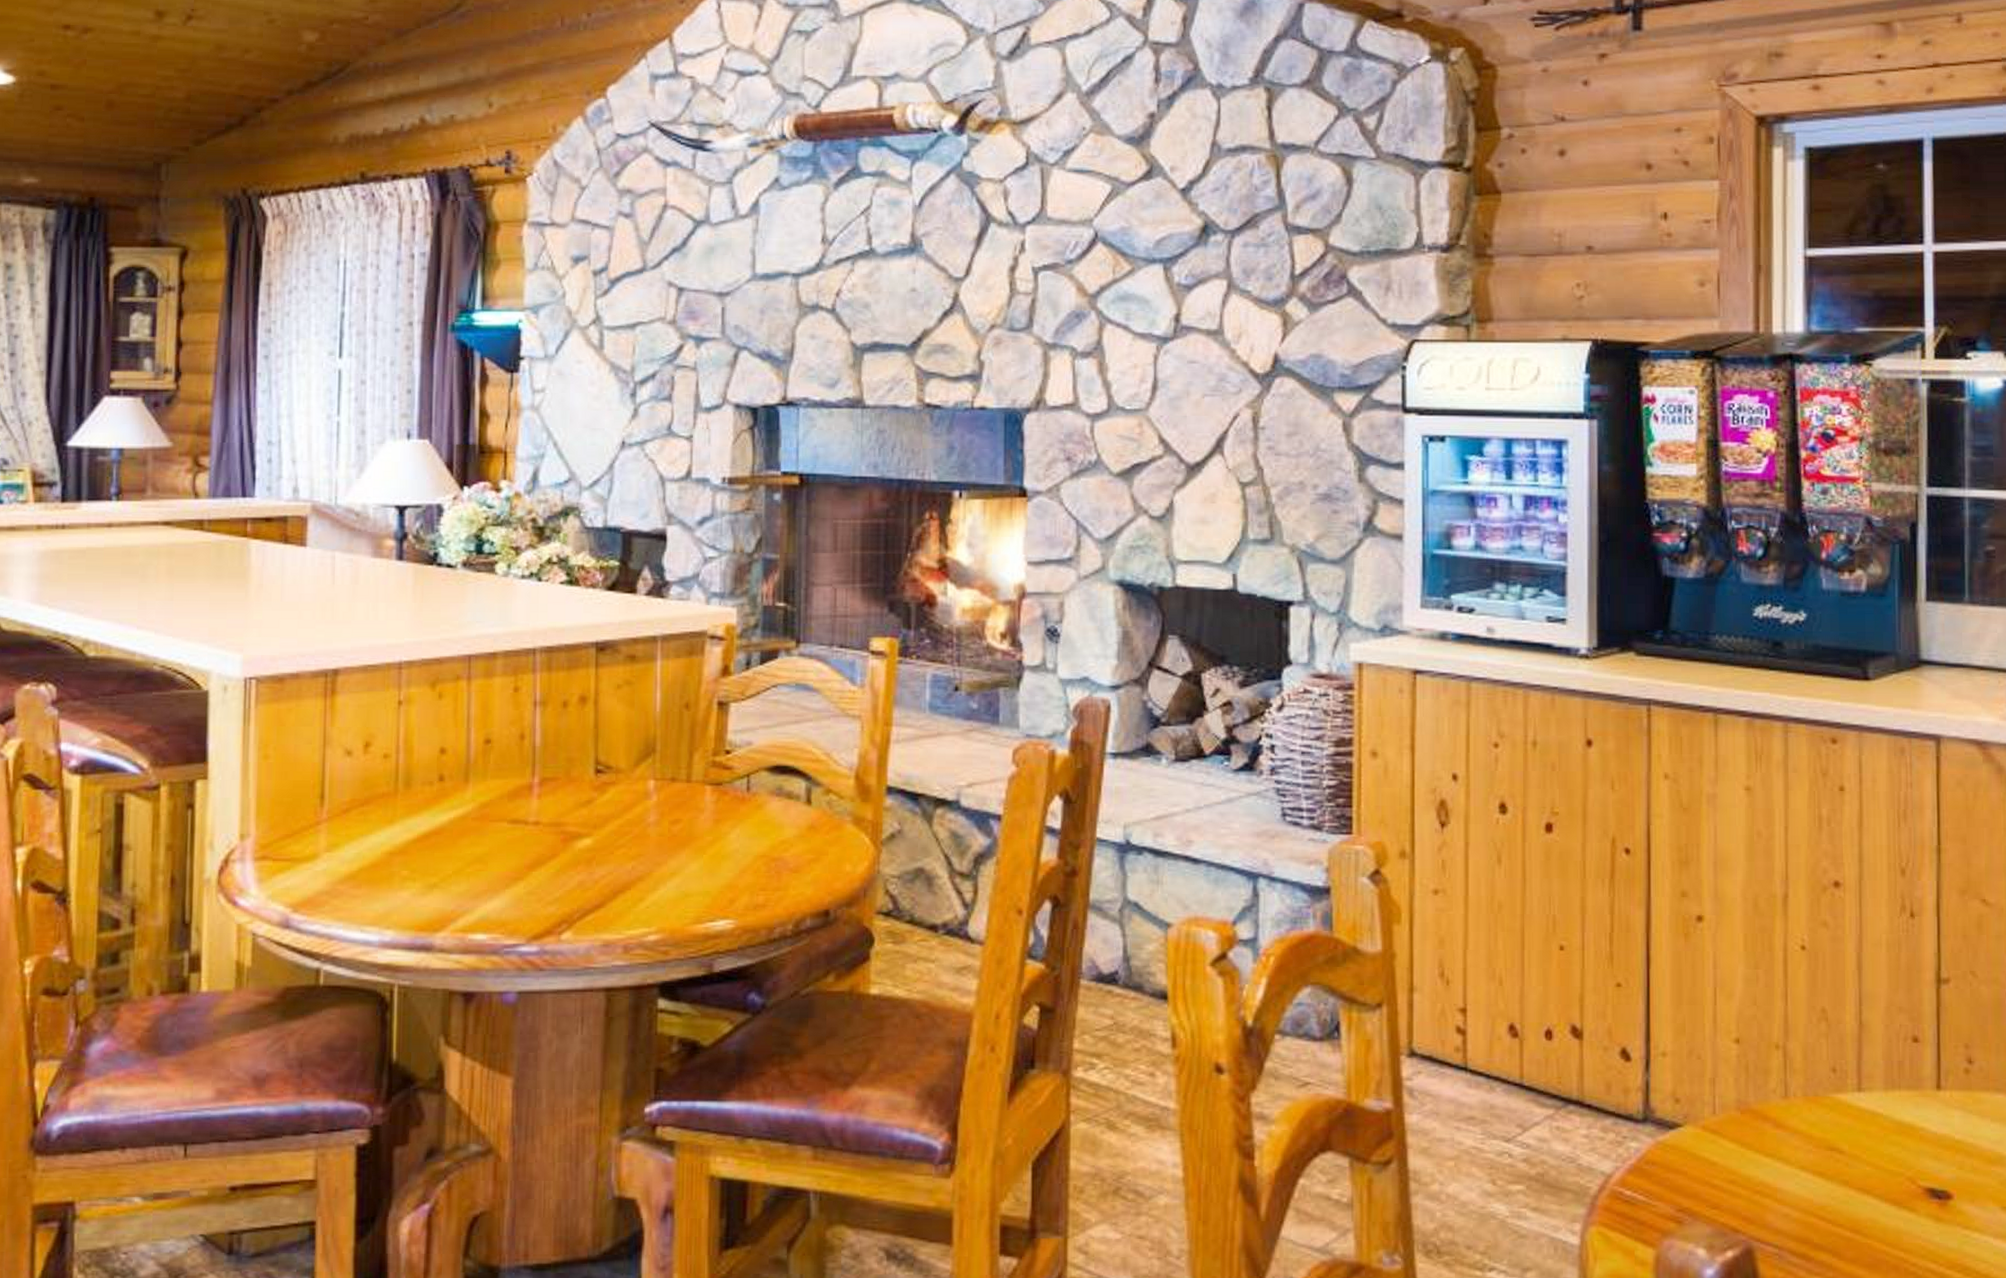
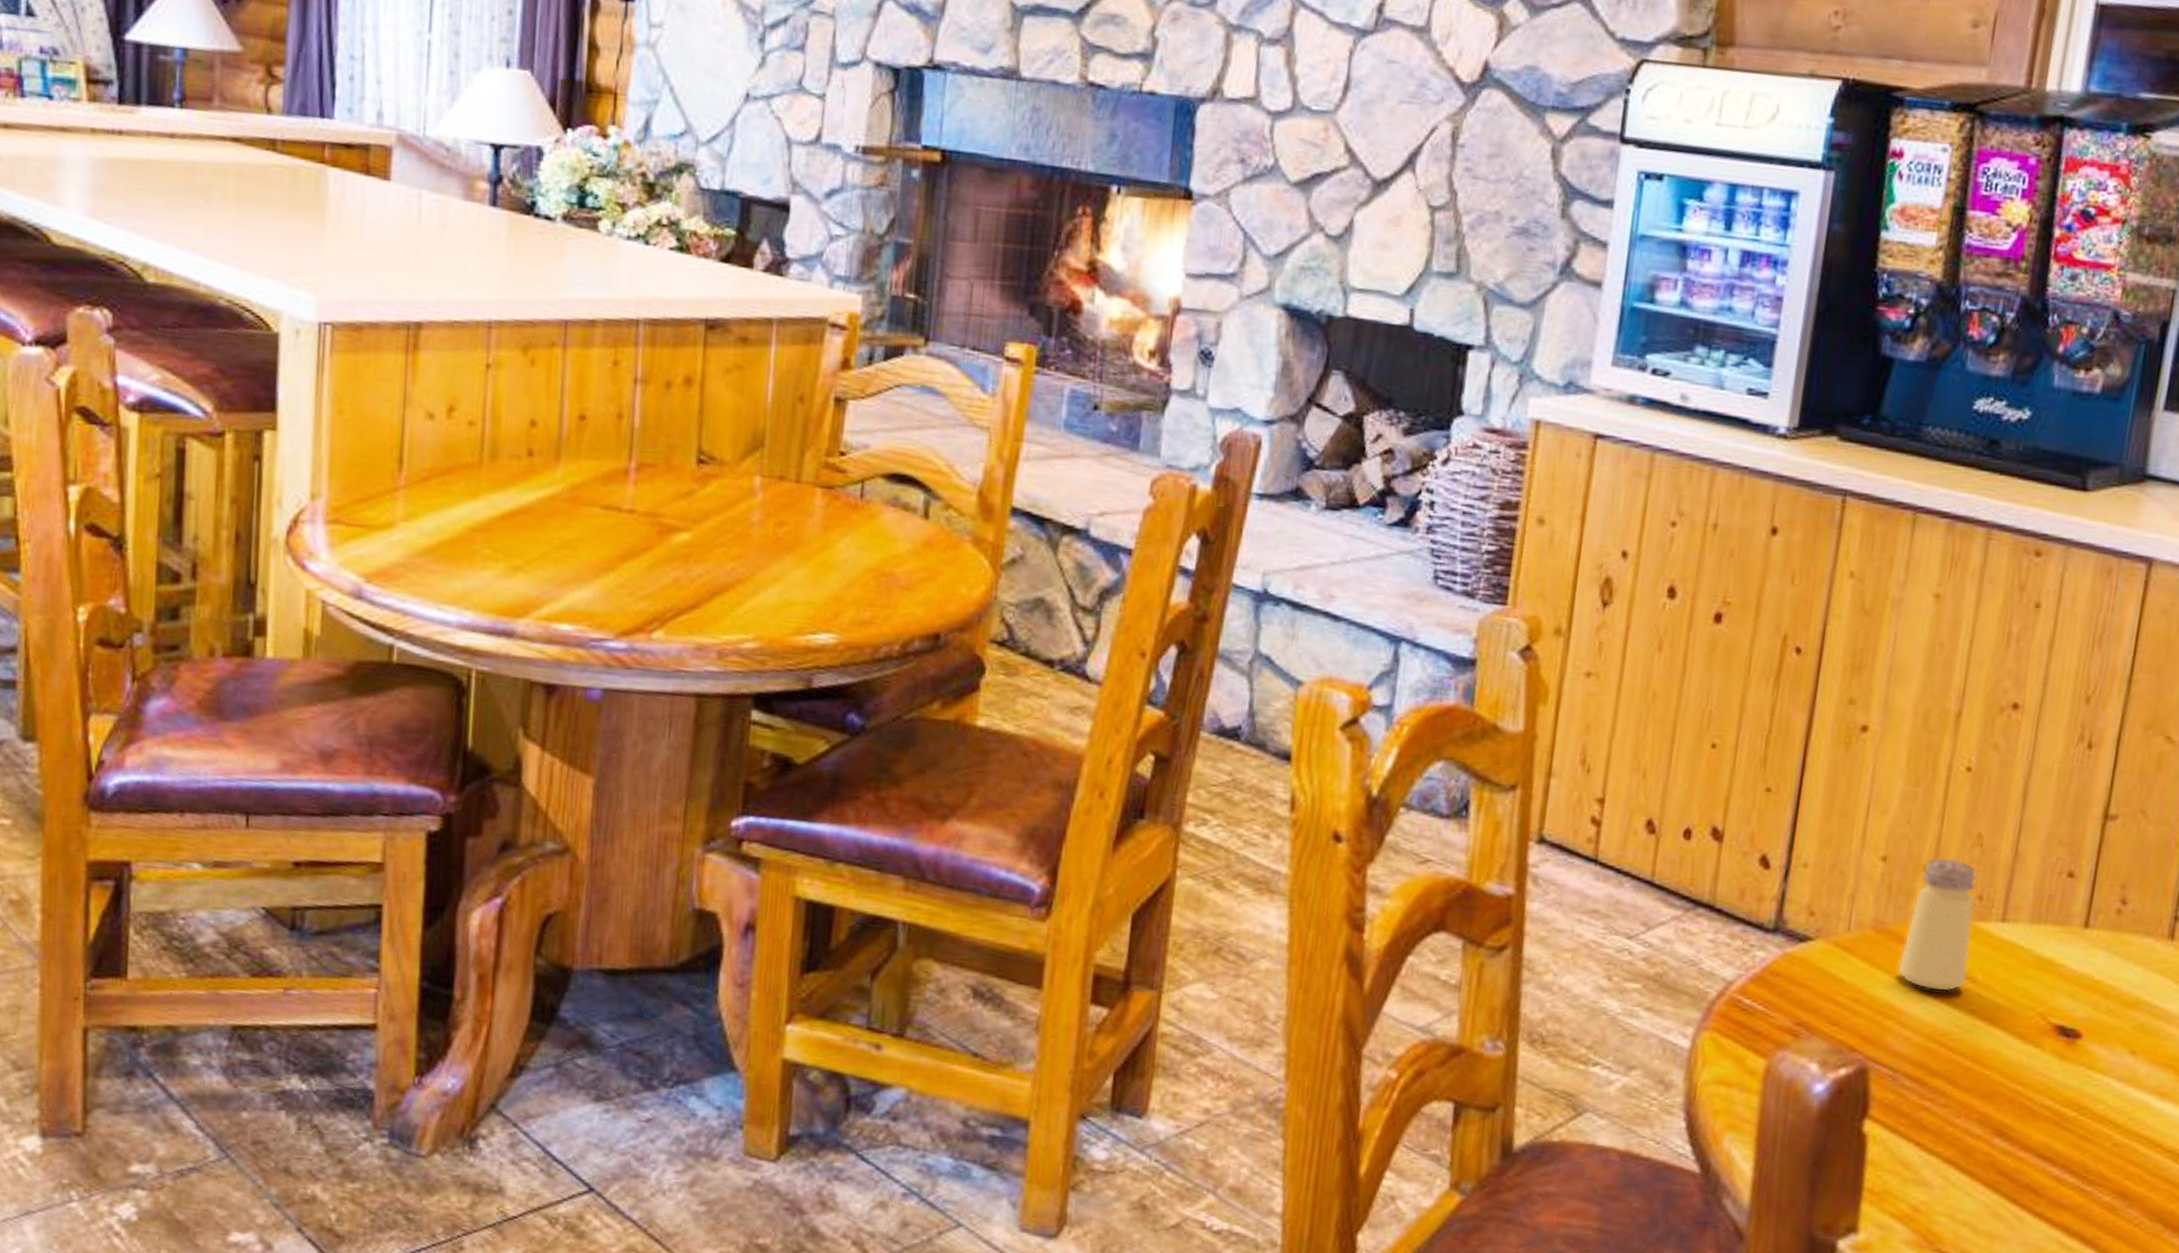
saltshaker: none [1766,1034,1834,1166] -> present [1897,857,1977,992]

